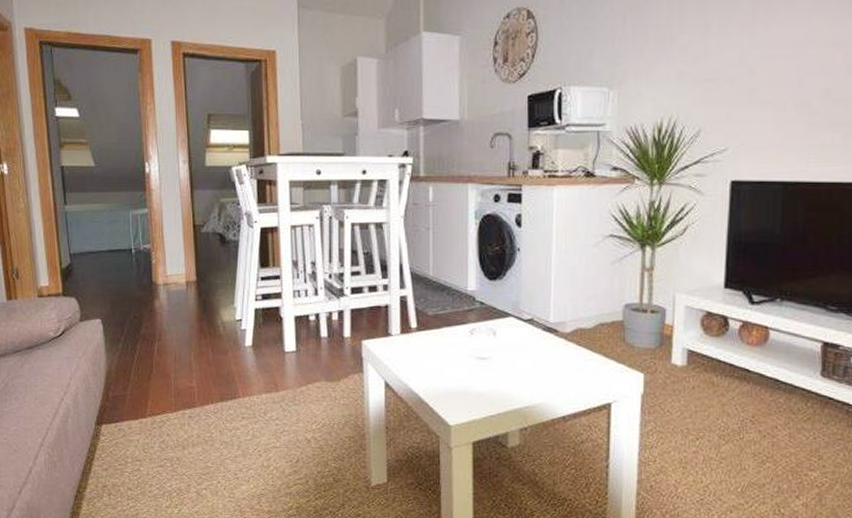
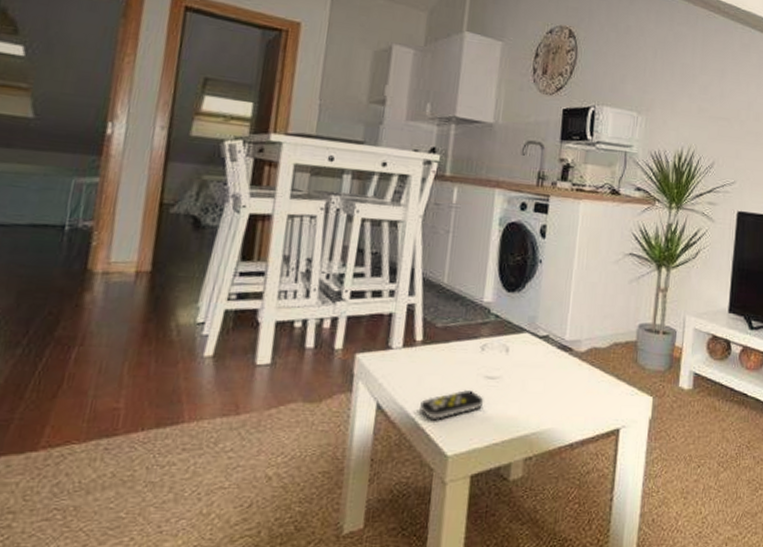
remote control: none [422,370,478,396] -> present [420,390,484,421]

